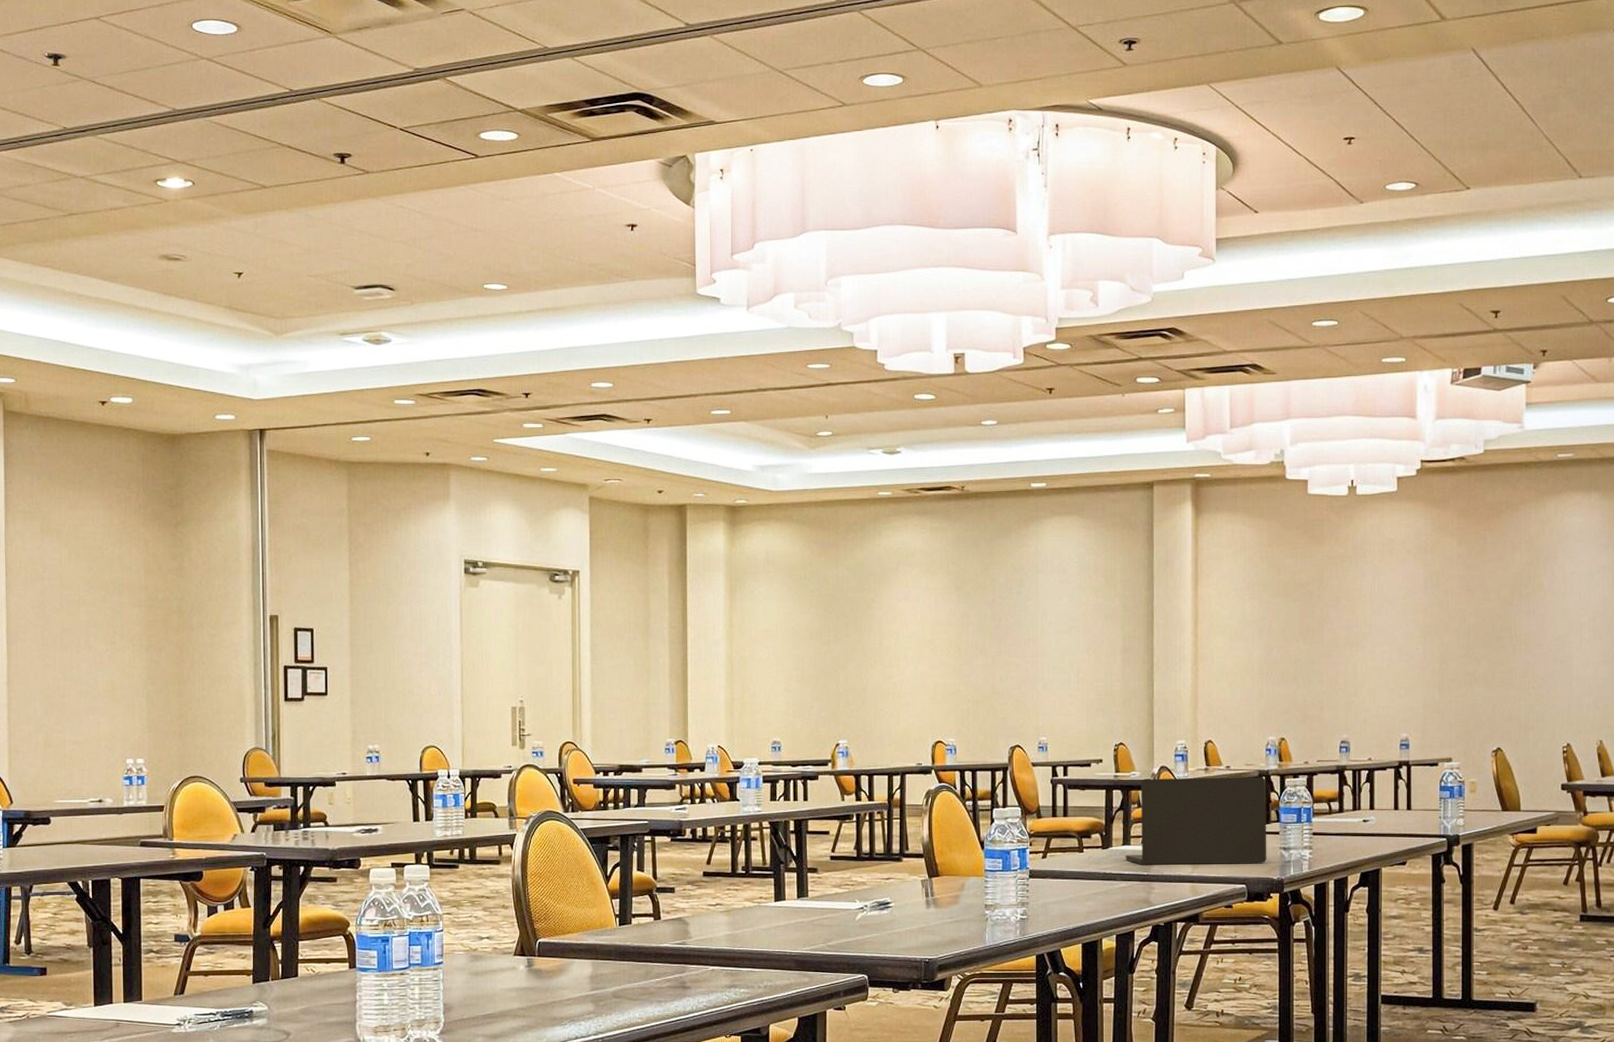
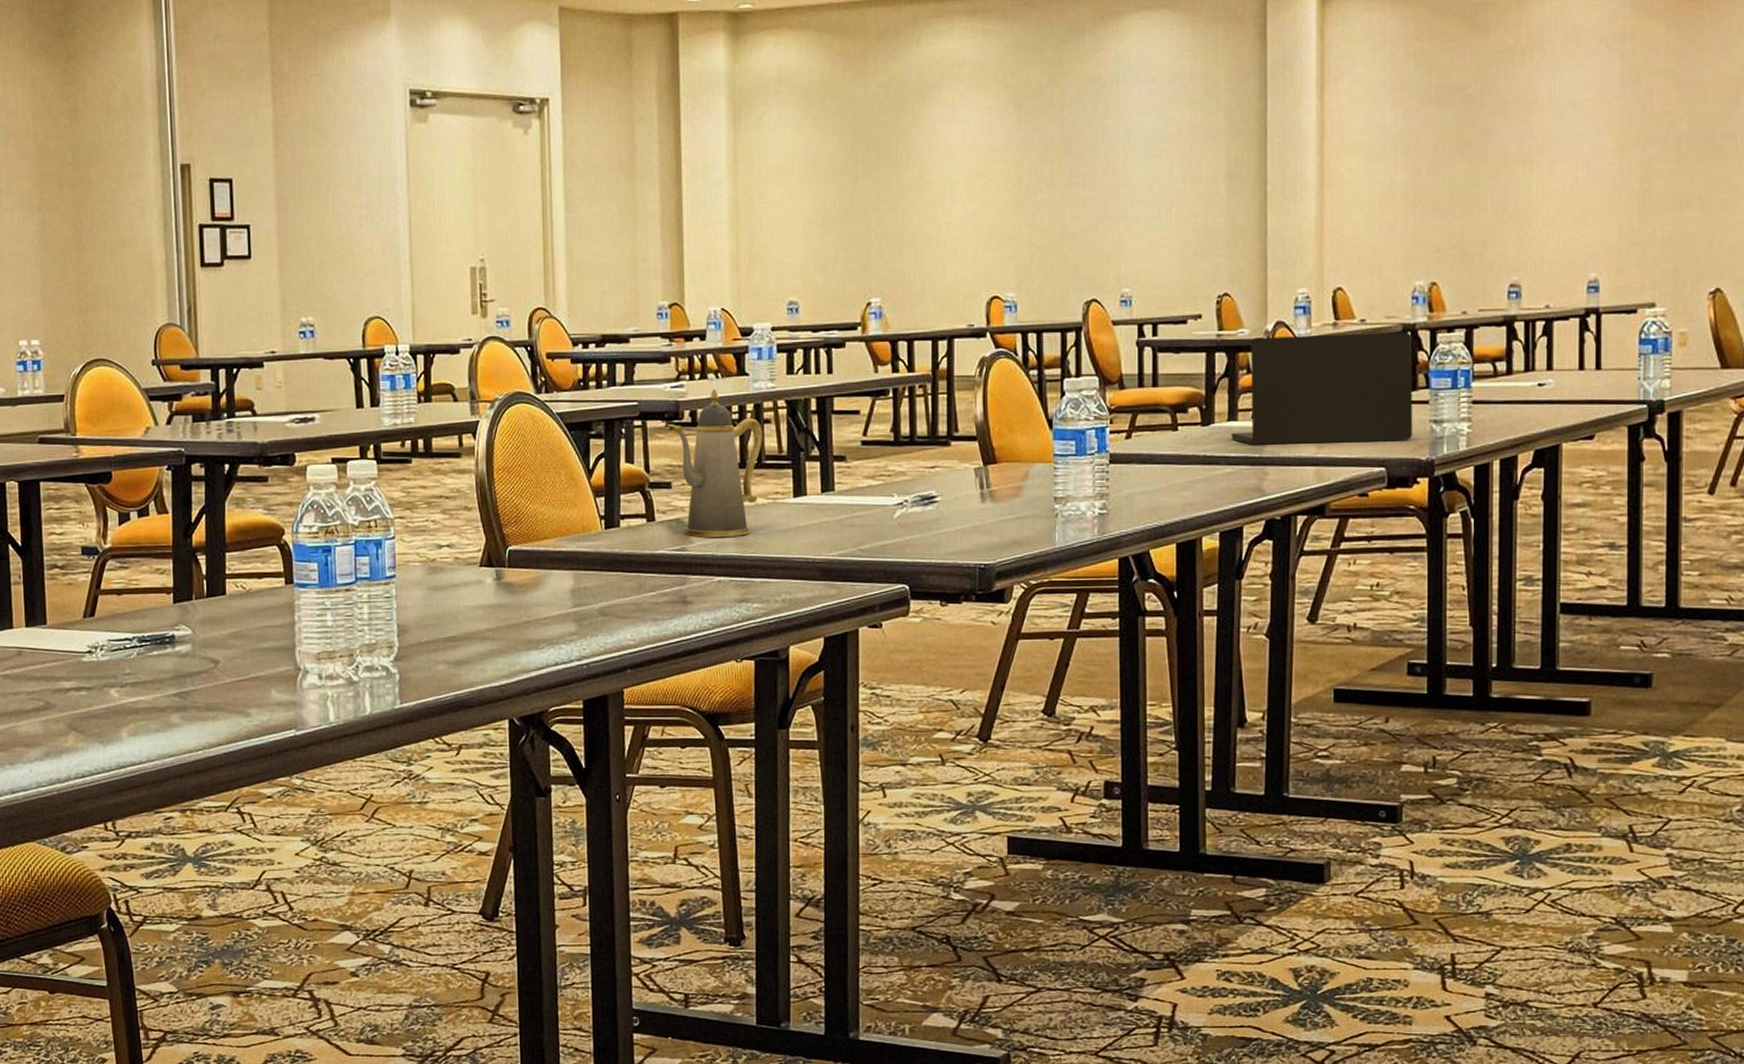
coffee pot: none [671,811,750,933] -> present [665,389,762,537]

